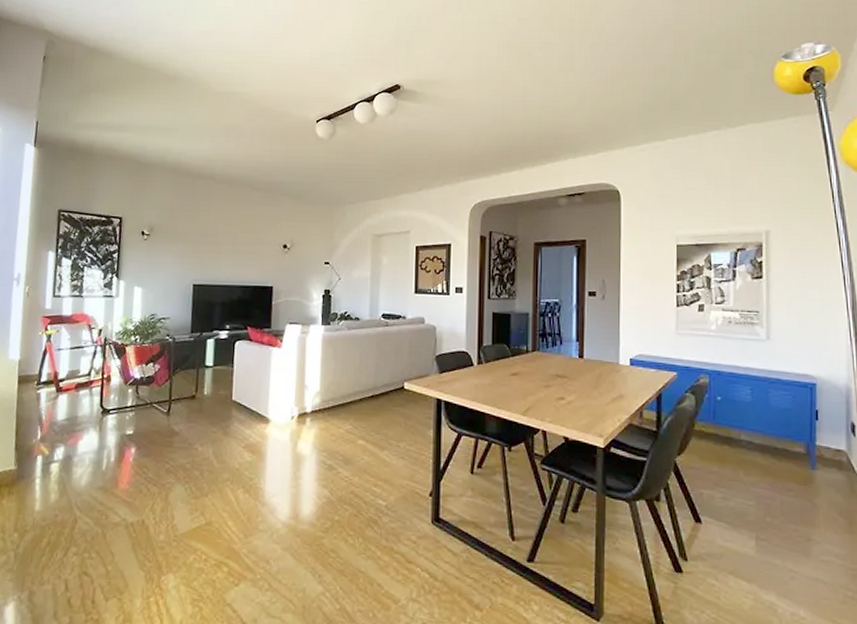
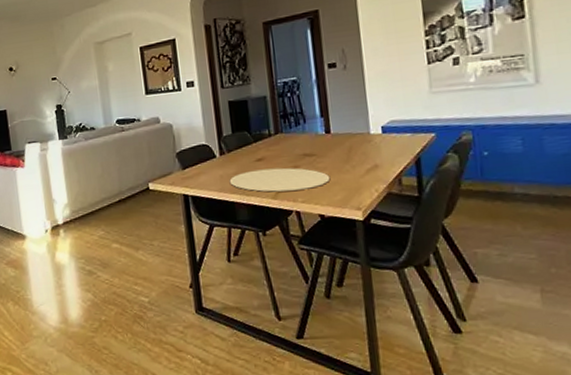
placemat: none [483,384,578,411] -> present [229,168,331,193]

